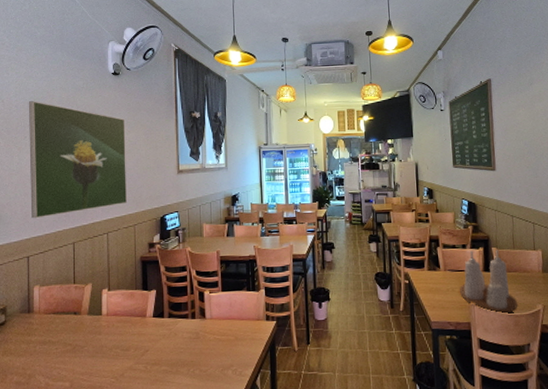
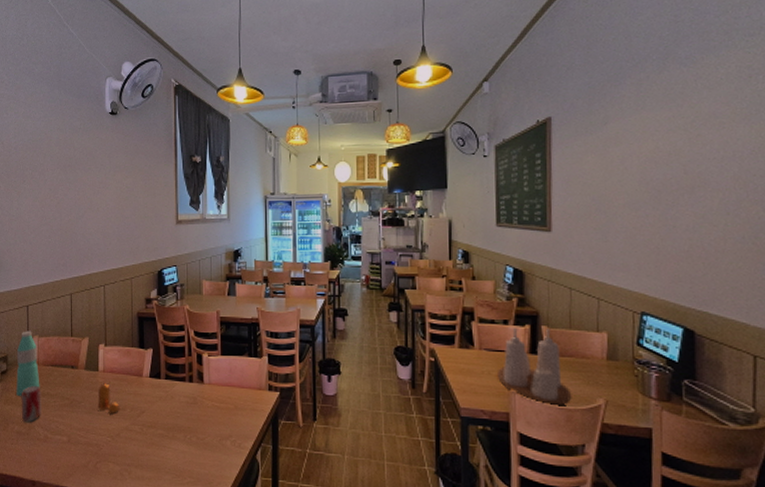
water bottle: none [16,281,41,346] -> present [16,331,40,396]
beverage can: none [20,334,42,372] -> present [21,385,41,423]
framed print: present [28,101,127,219] -> none [26,143,124,267]
pepper shaker: none [101,326,124,355] -> present [97,383,120,413]

